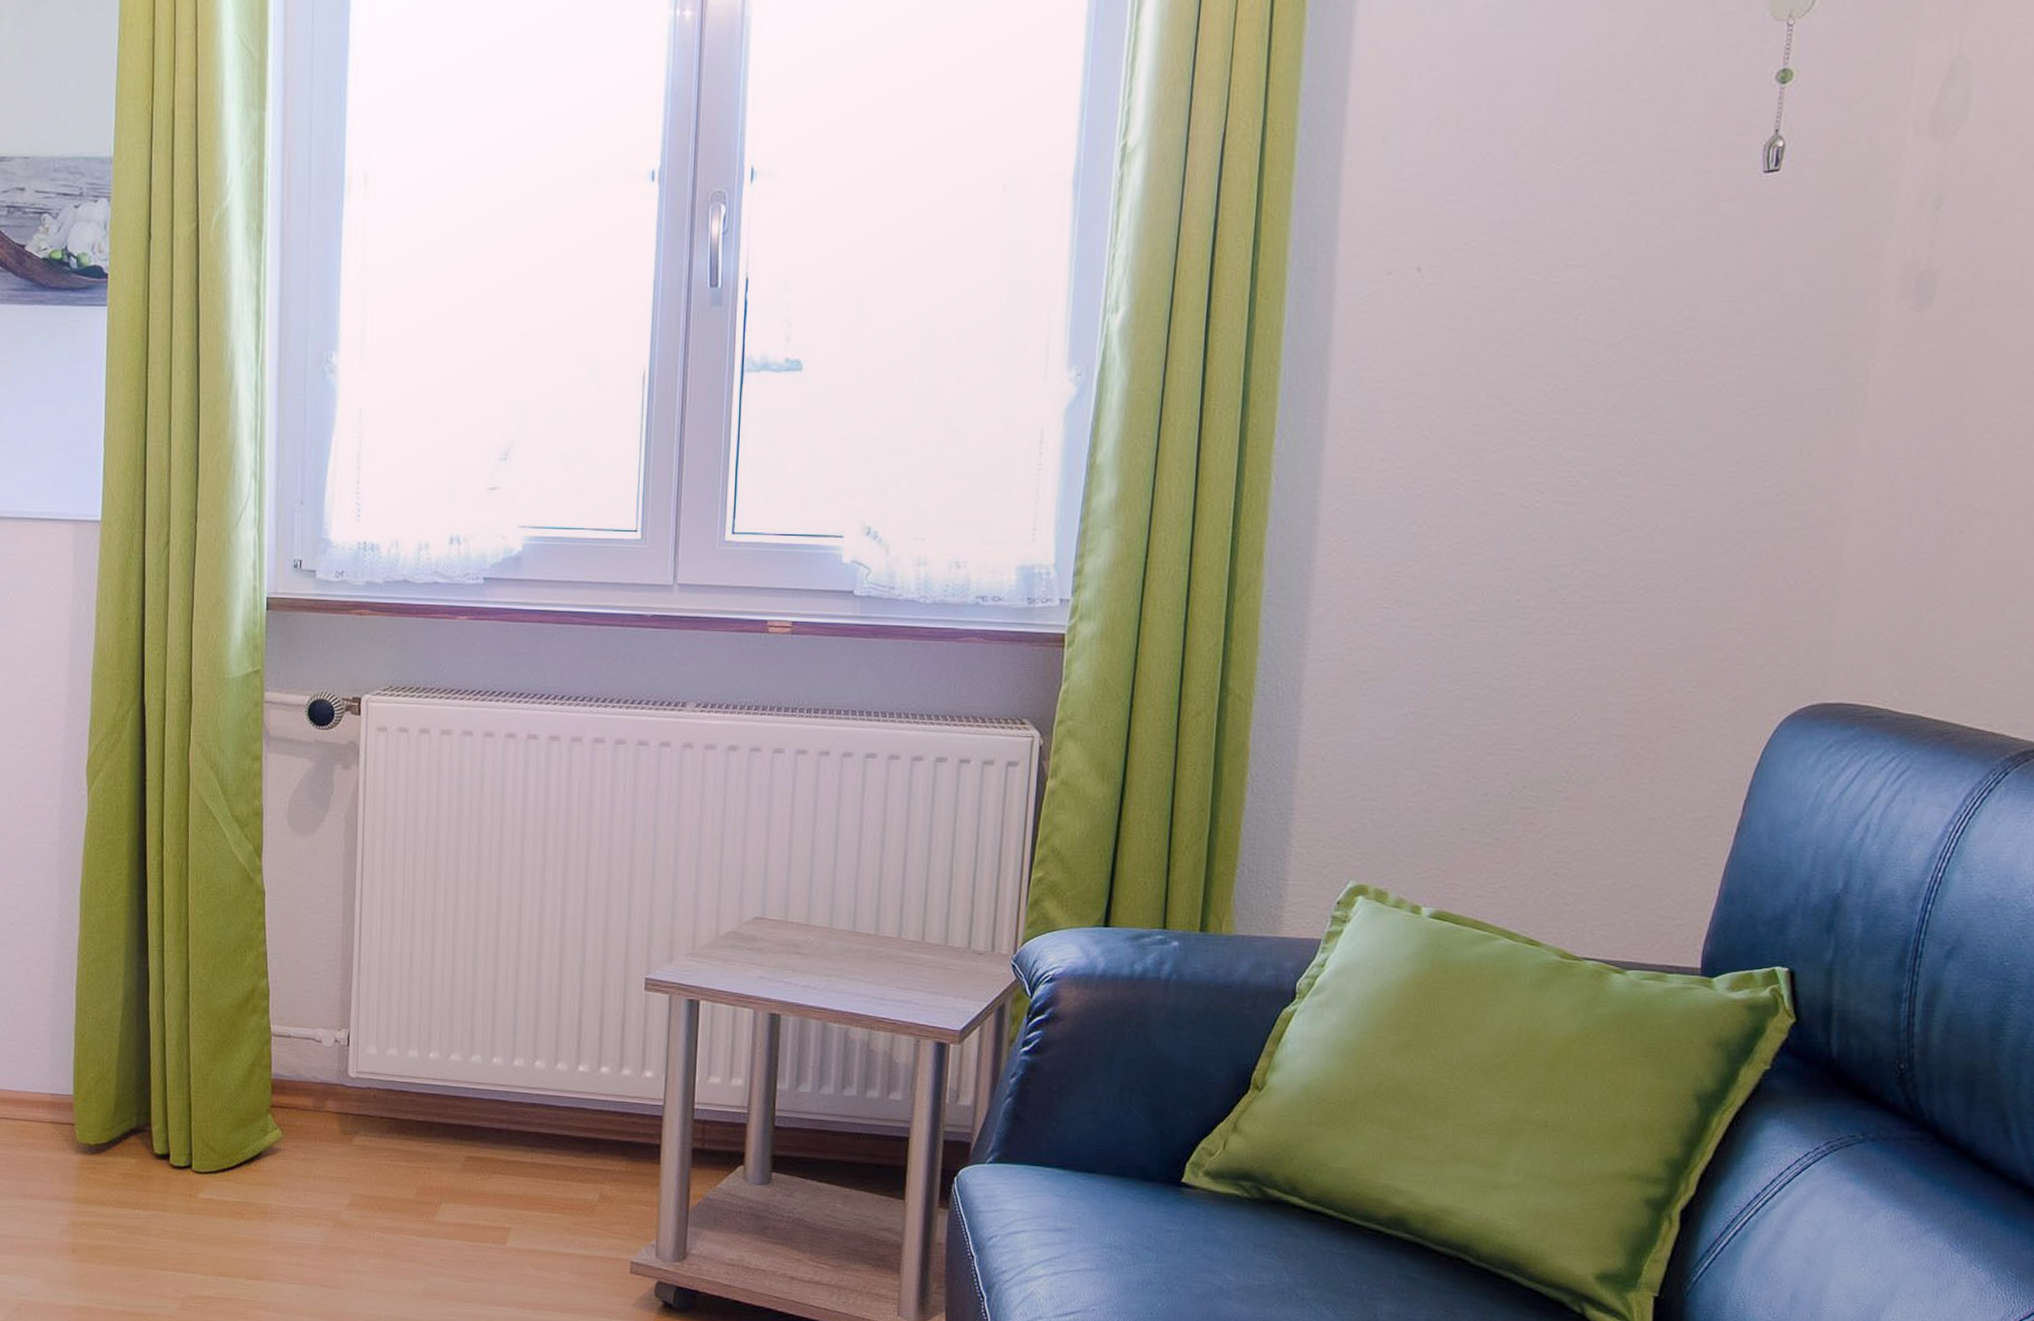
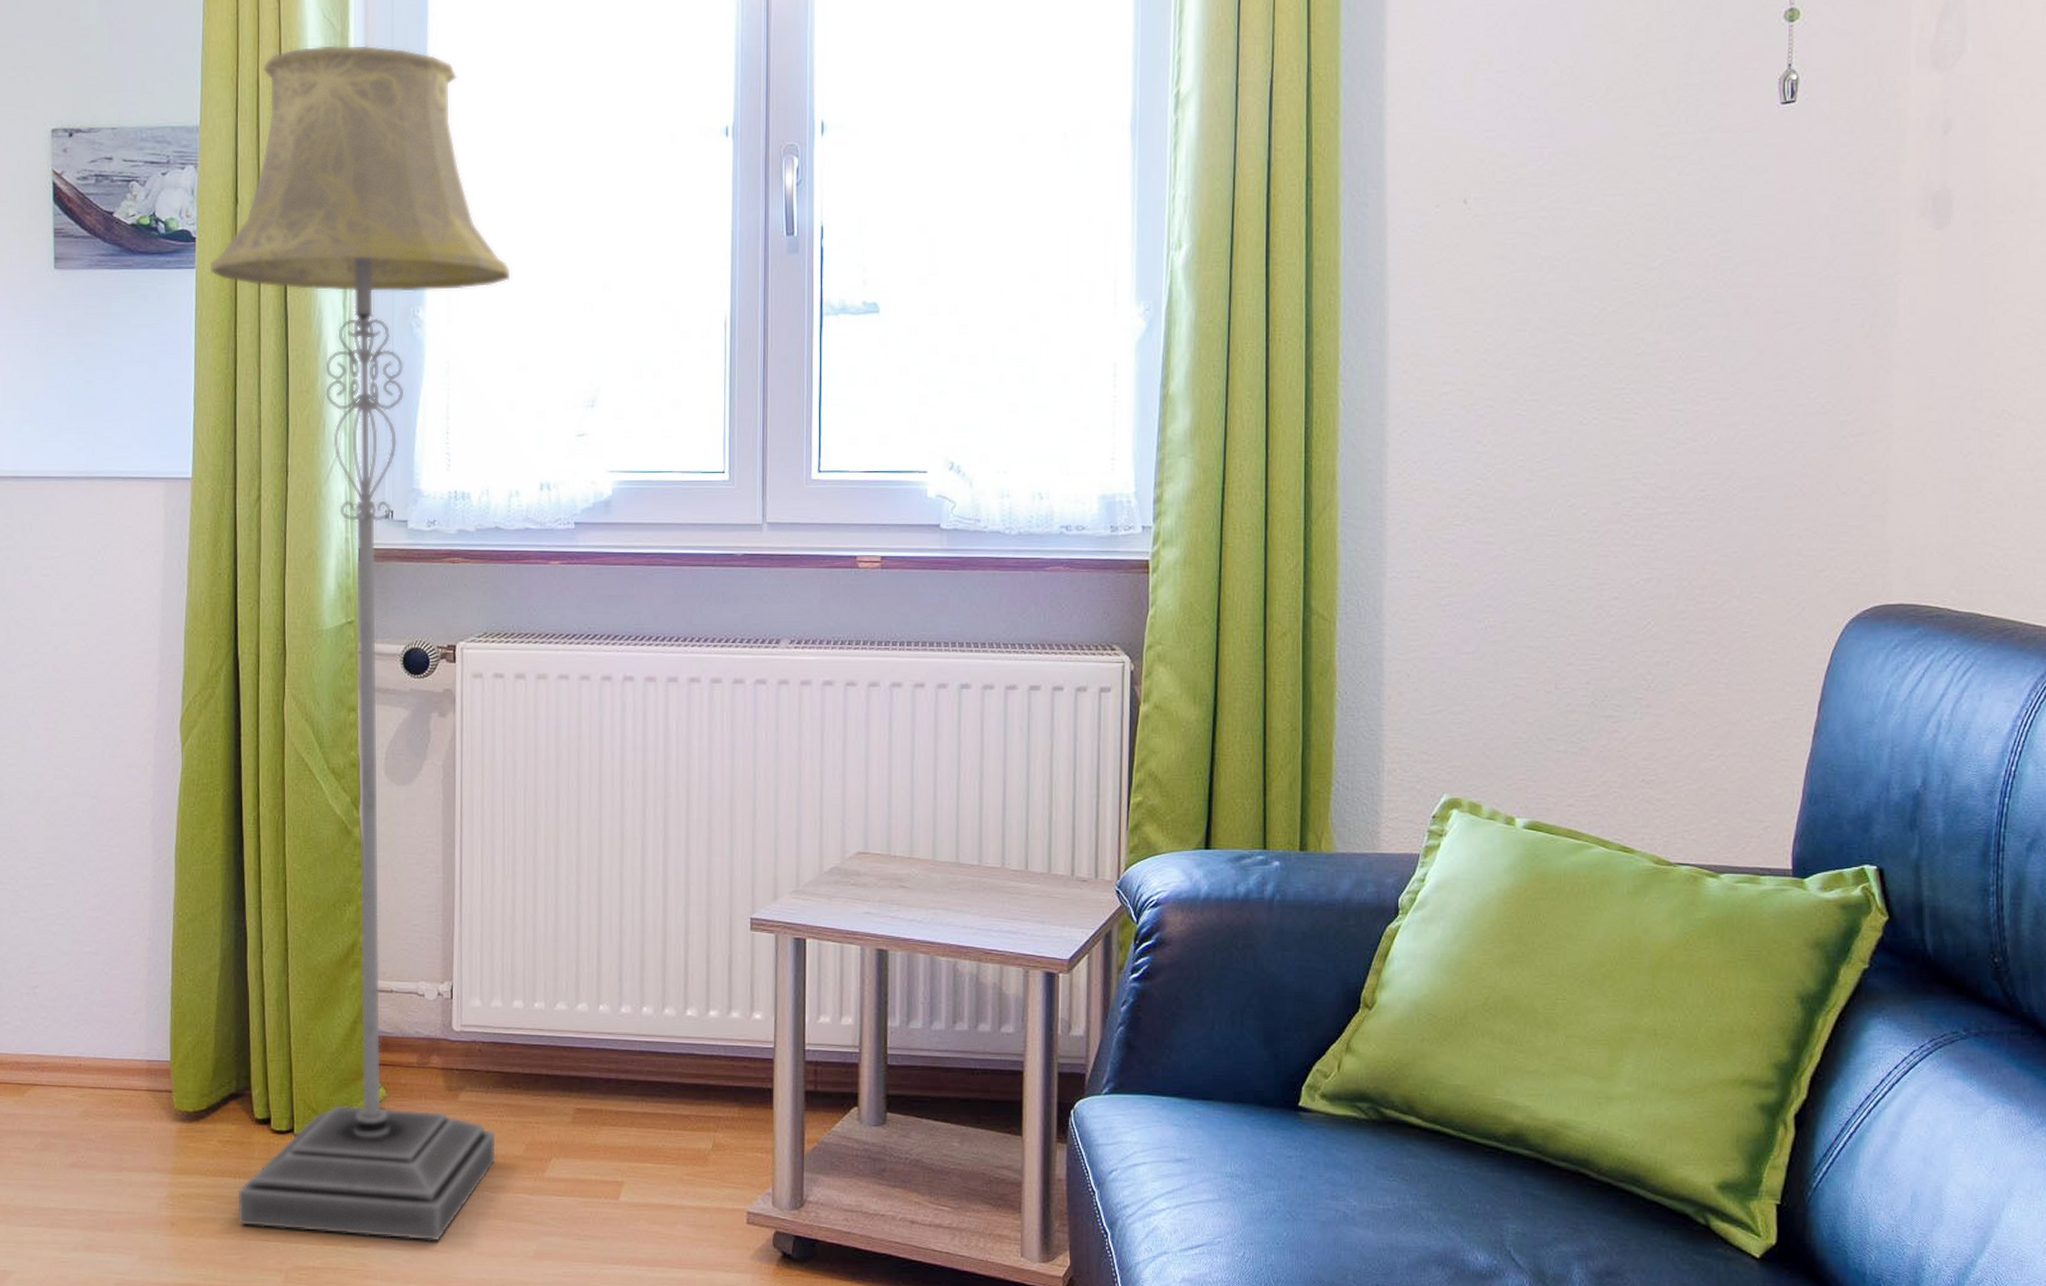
floor lamp: none [121,74,427,1277] -> present [209,44,511,1241]

